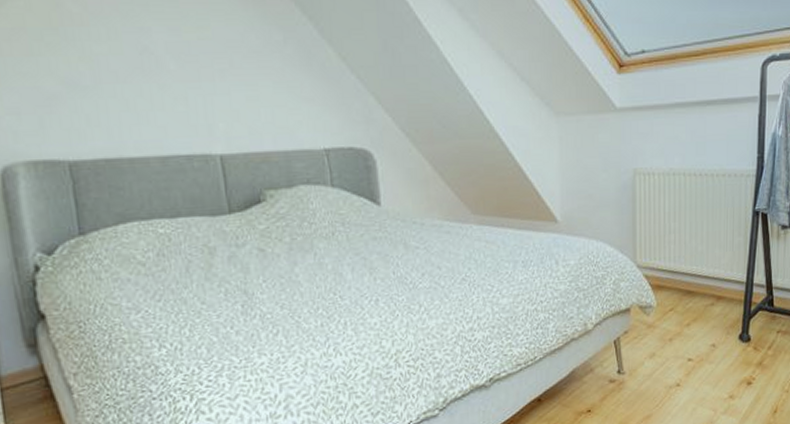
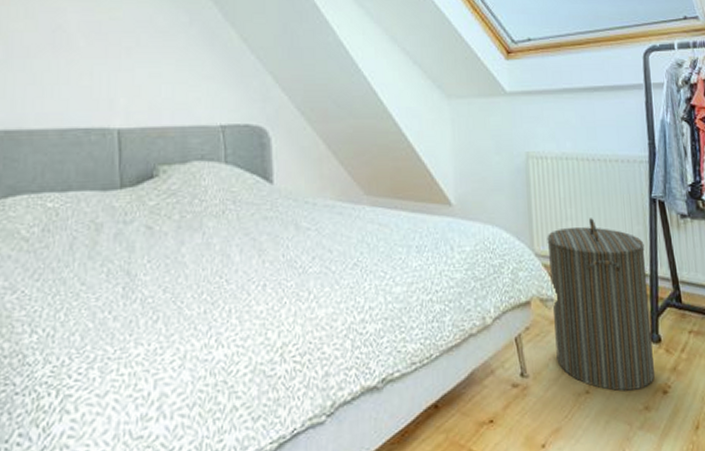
laundry hamper: none [649,231,743,384] -> present [547,218,656,391]

